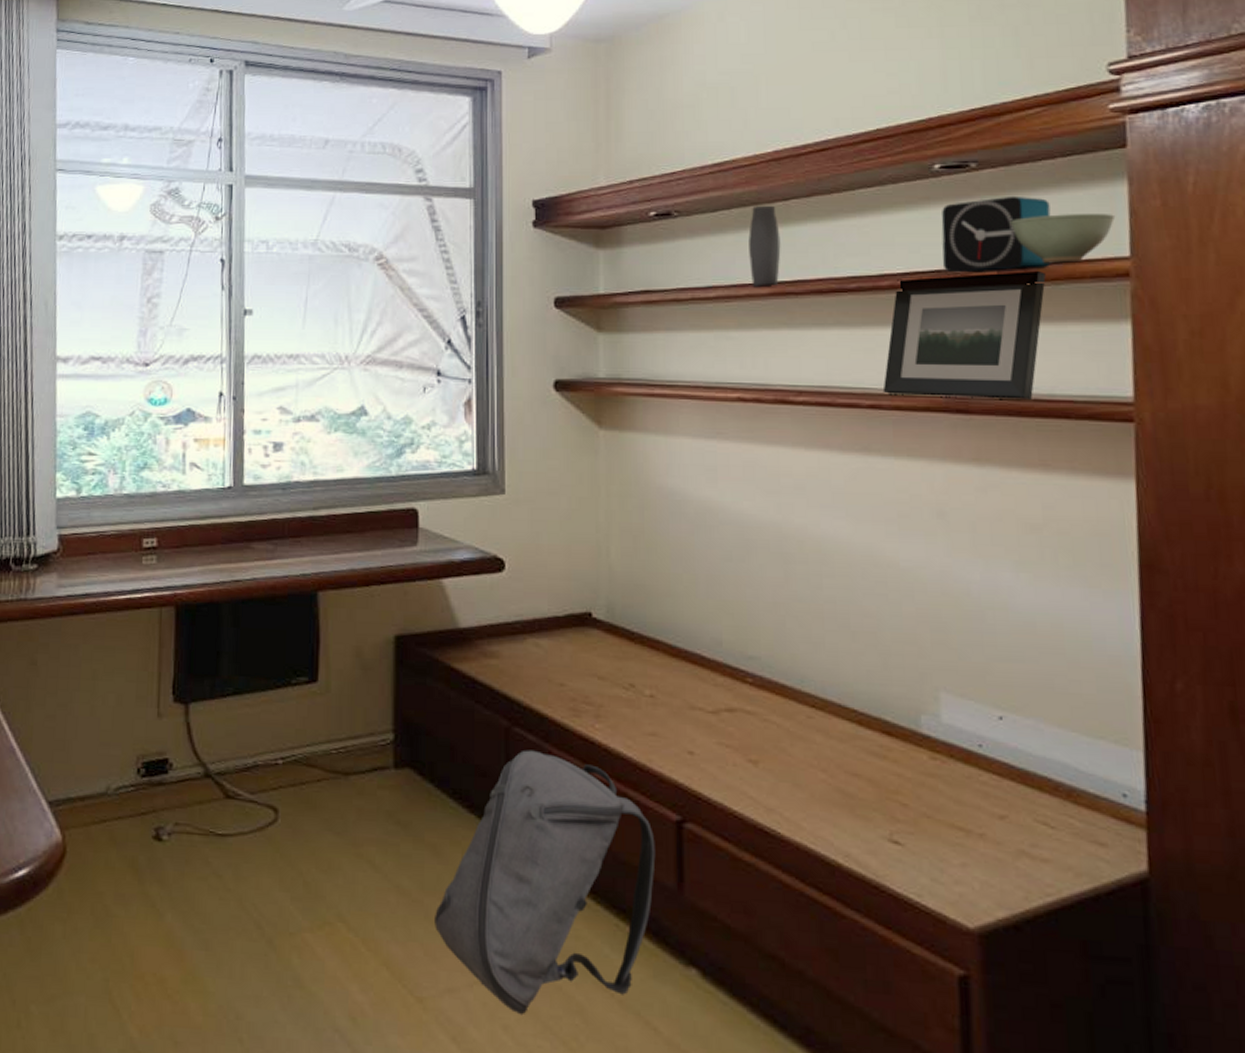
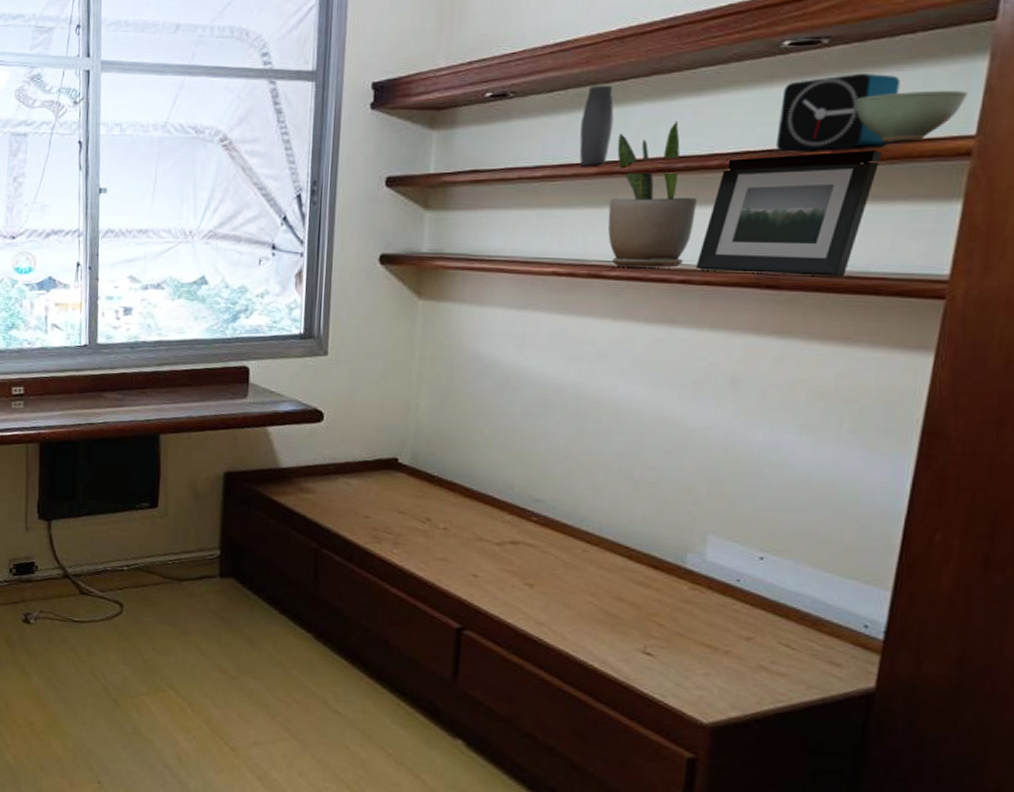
backpack: present [435,750,656,1016] -> none [247,567,437,765]
potted plant: none [787,241,875,392] -> present [607,120,697,268]

